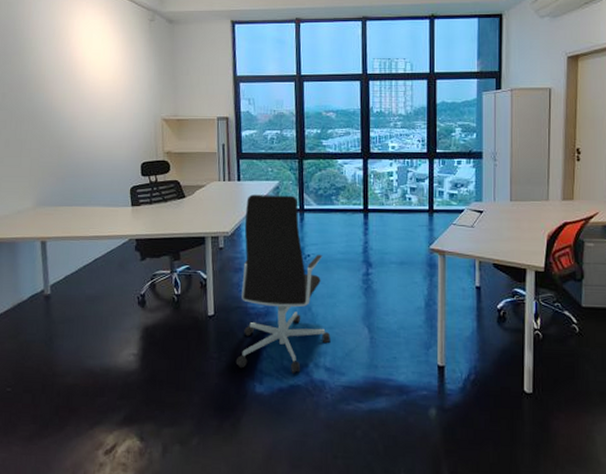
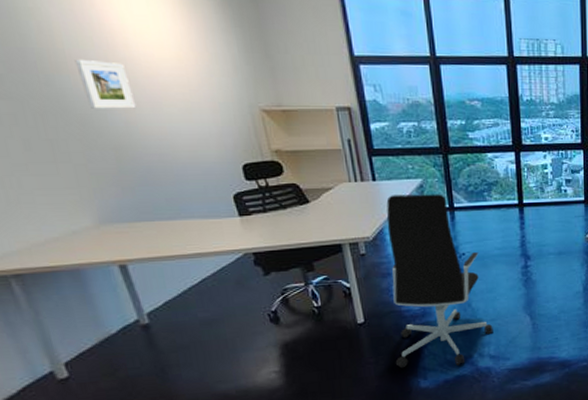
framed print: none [49,81,80,118] -> present [75,58,137,109]

